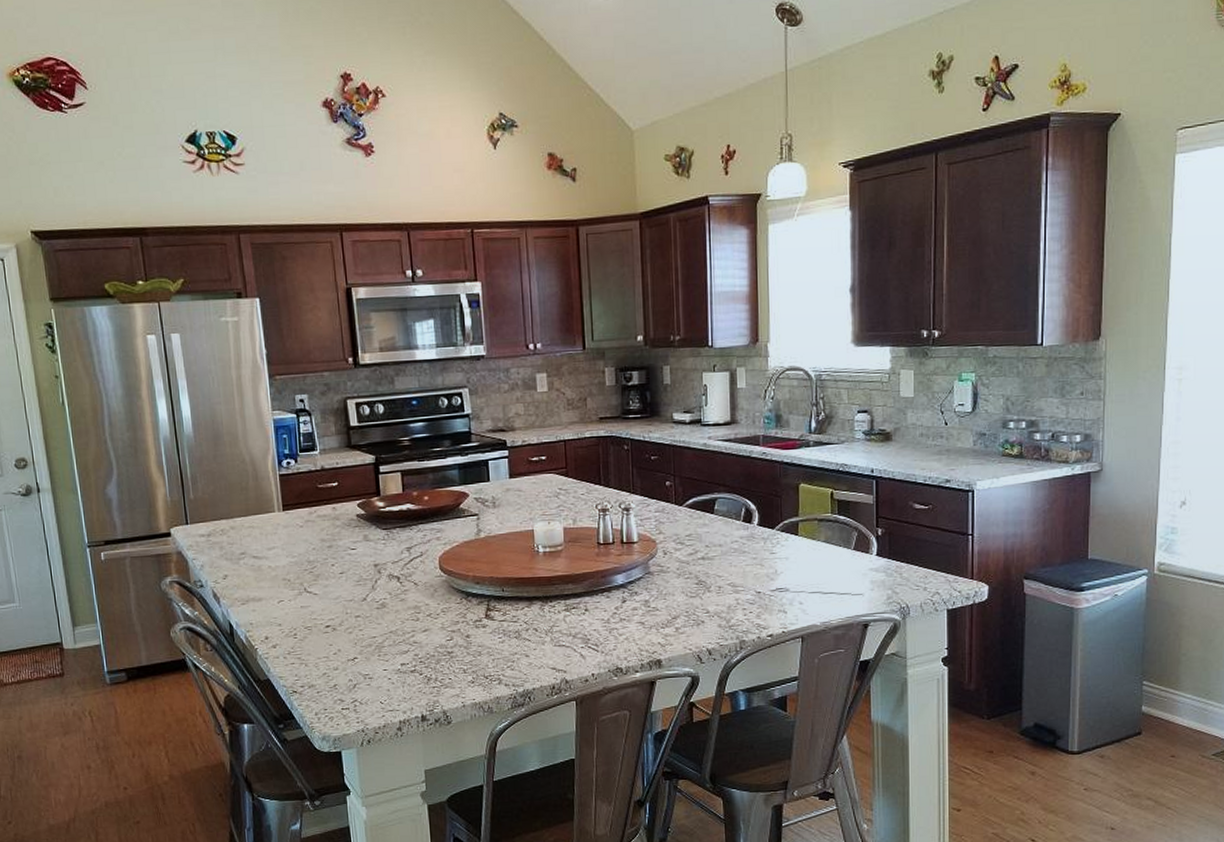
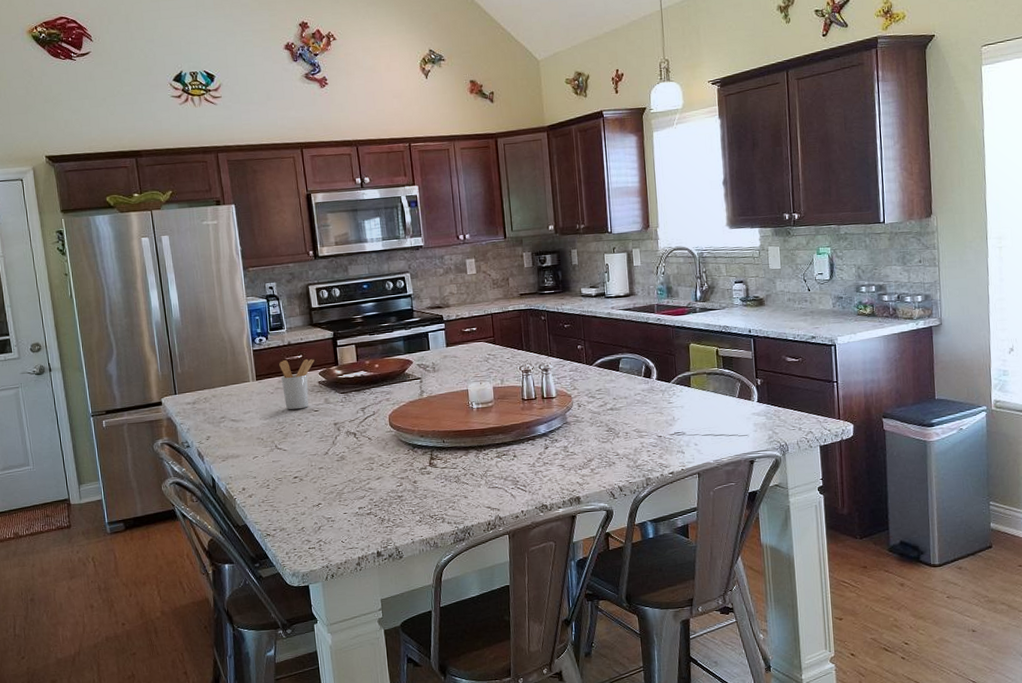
utensil holder: none [310,487,352,547] -> present [279,358,315,410]

